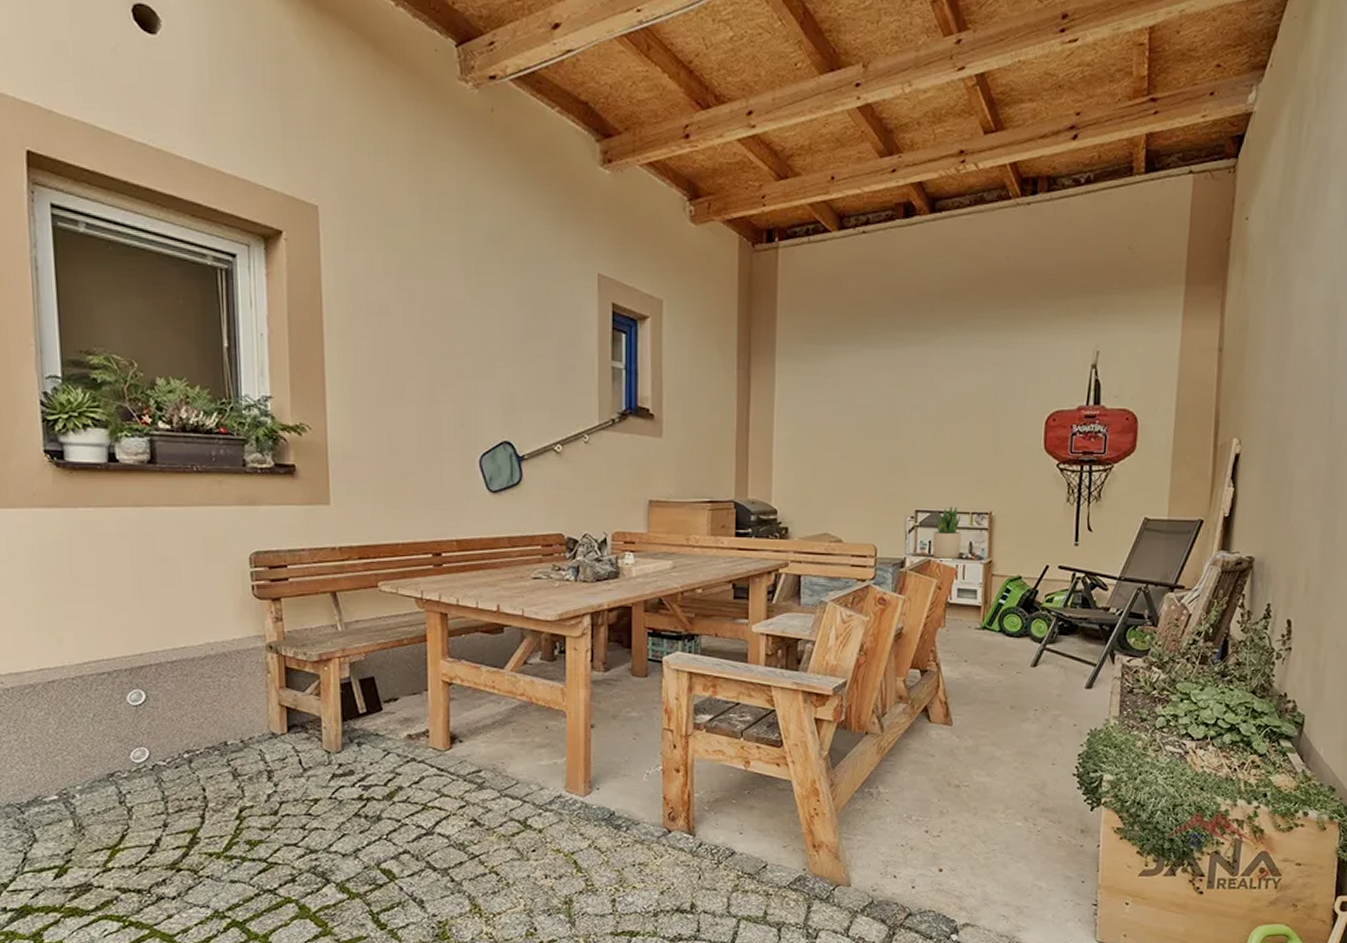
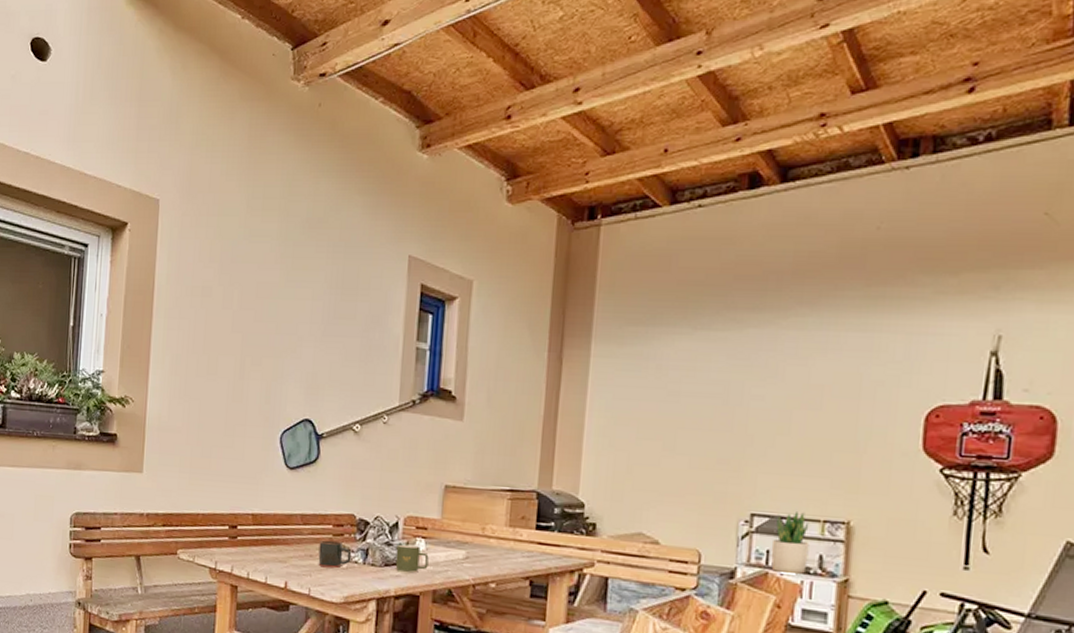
mug: none [529,560,563,588] -> present [318,540,352,569]
mug: none [606,559,638,586] -> present [395,544,429,574]

